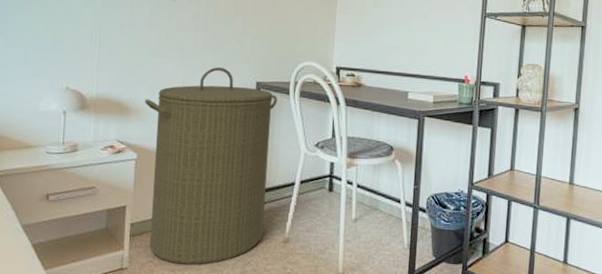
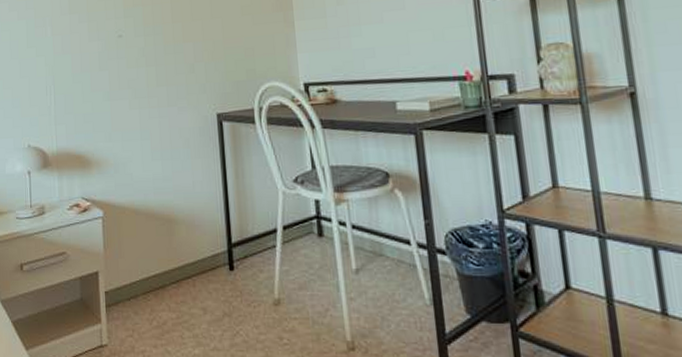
laundry hamper: present [145,67,278,265] -> none [104,102,249,338]

